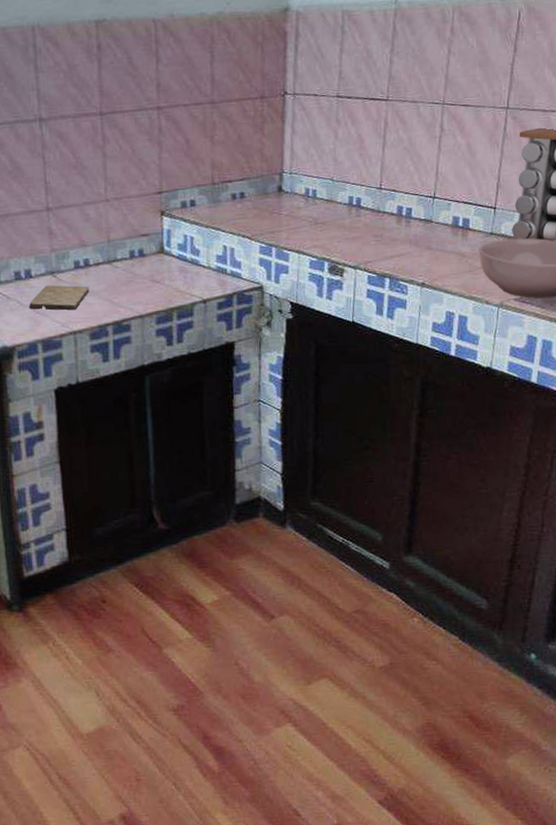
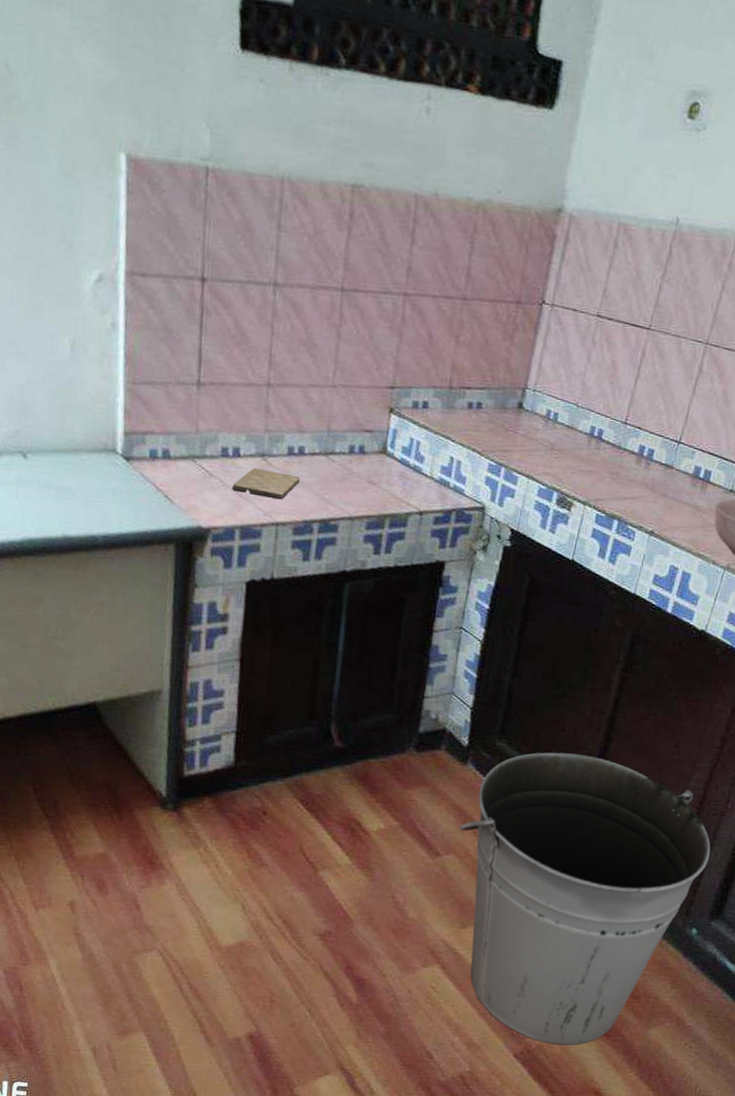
bucket: none [289,501,535,786] -> present [460,752,711,1045]

